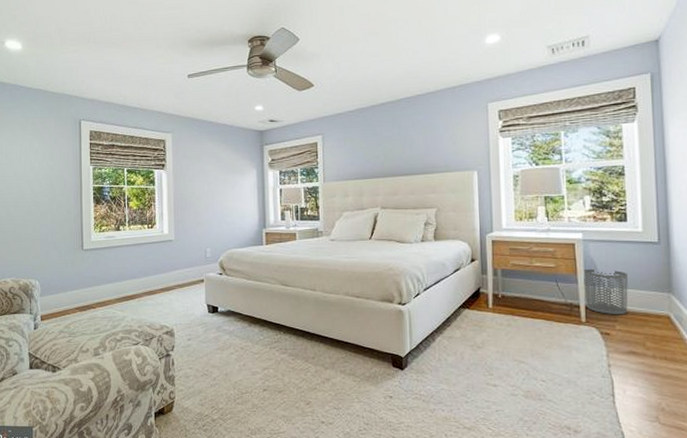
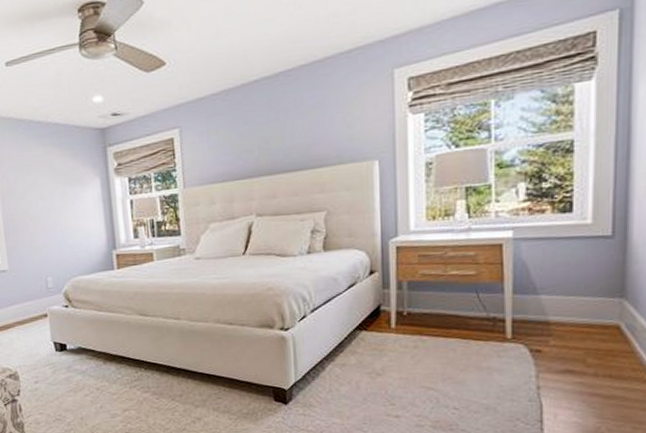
waste bin: present [583,268,628,315] -> none [512,273,568,329]

